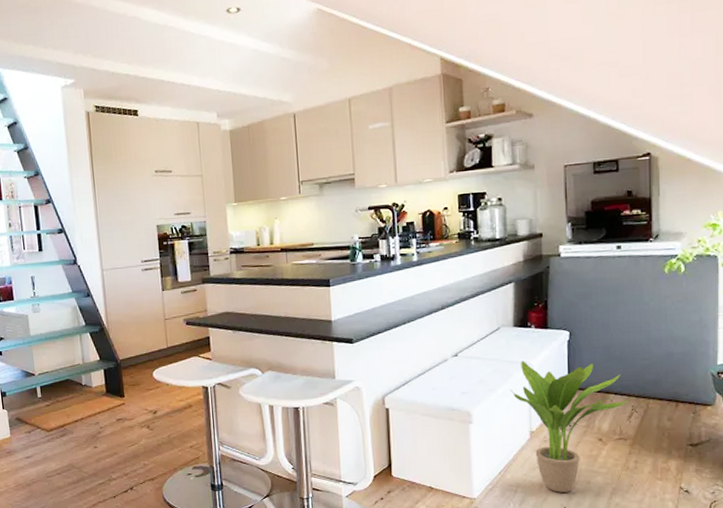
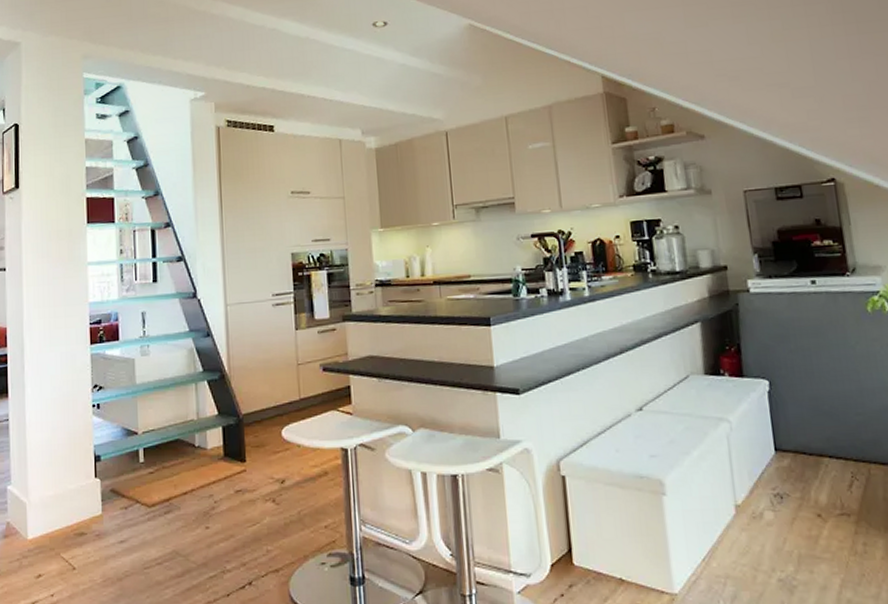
potted plant: present [510,361,629,493] -> none [706,416,847,585]

